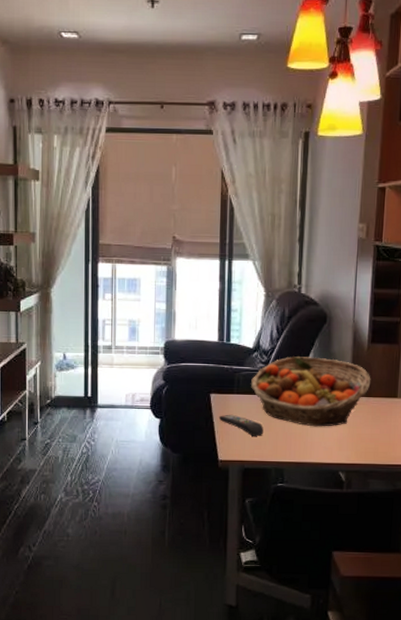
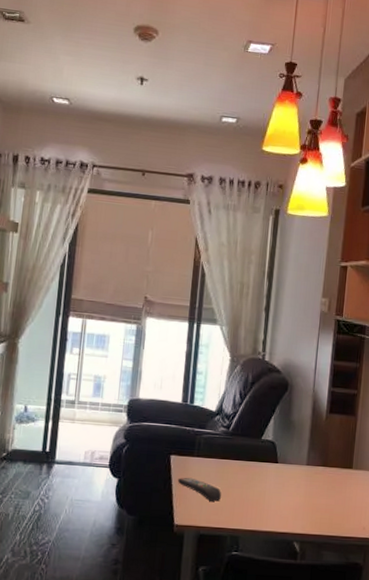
fruit basket: present [251,356,371,427] -> none [211,422,328,495]

